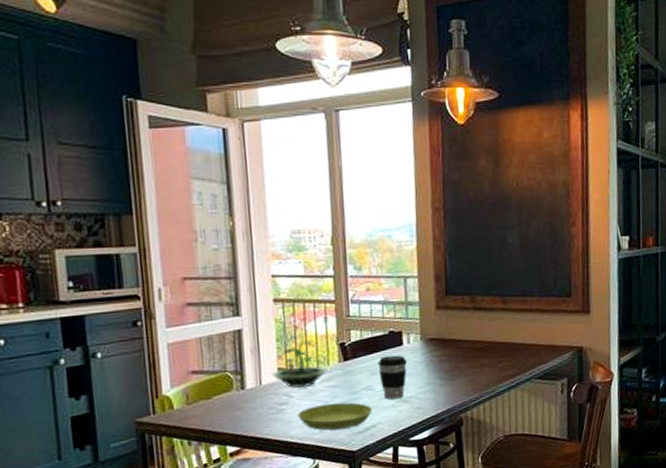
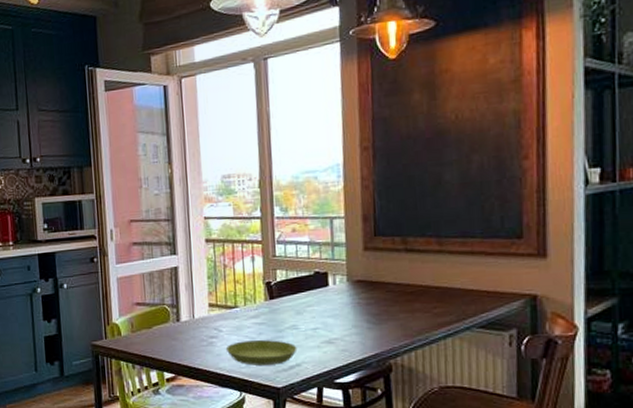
terrarium: present [271,333,328,388] -> none [203,271,254,324]
coffee cup: present [377,355,407,400] -> none [303,296,333,340]

